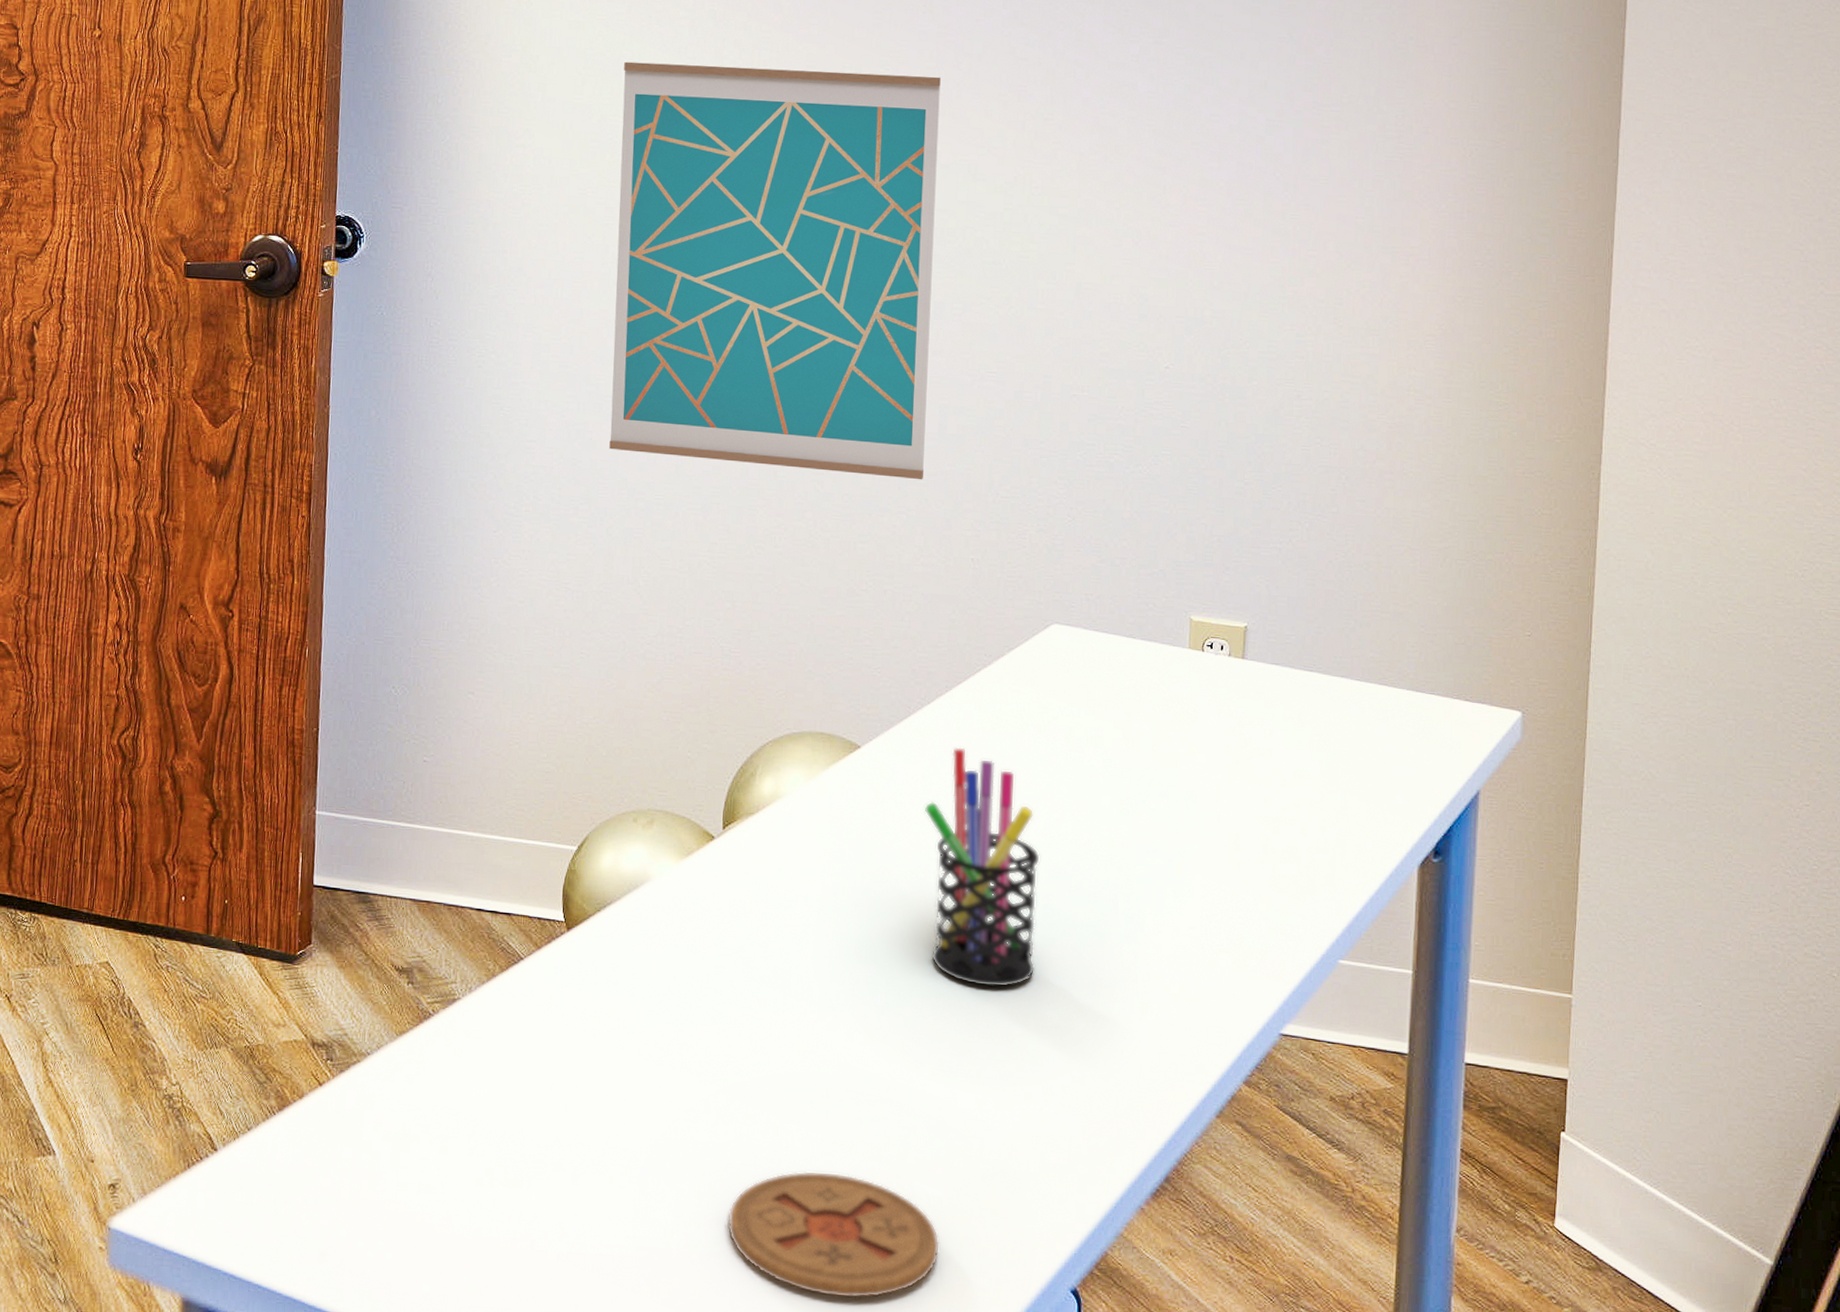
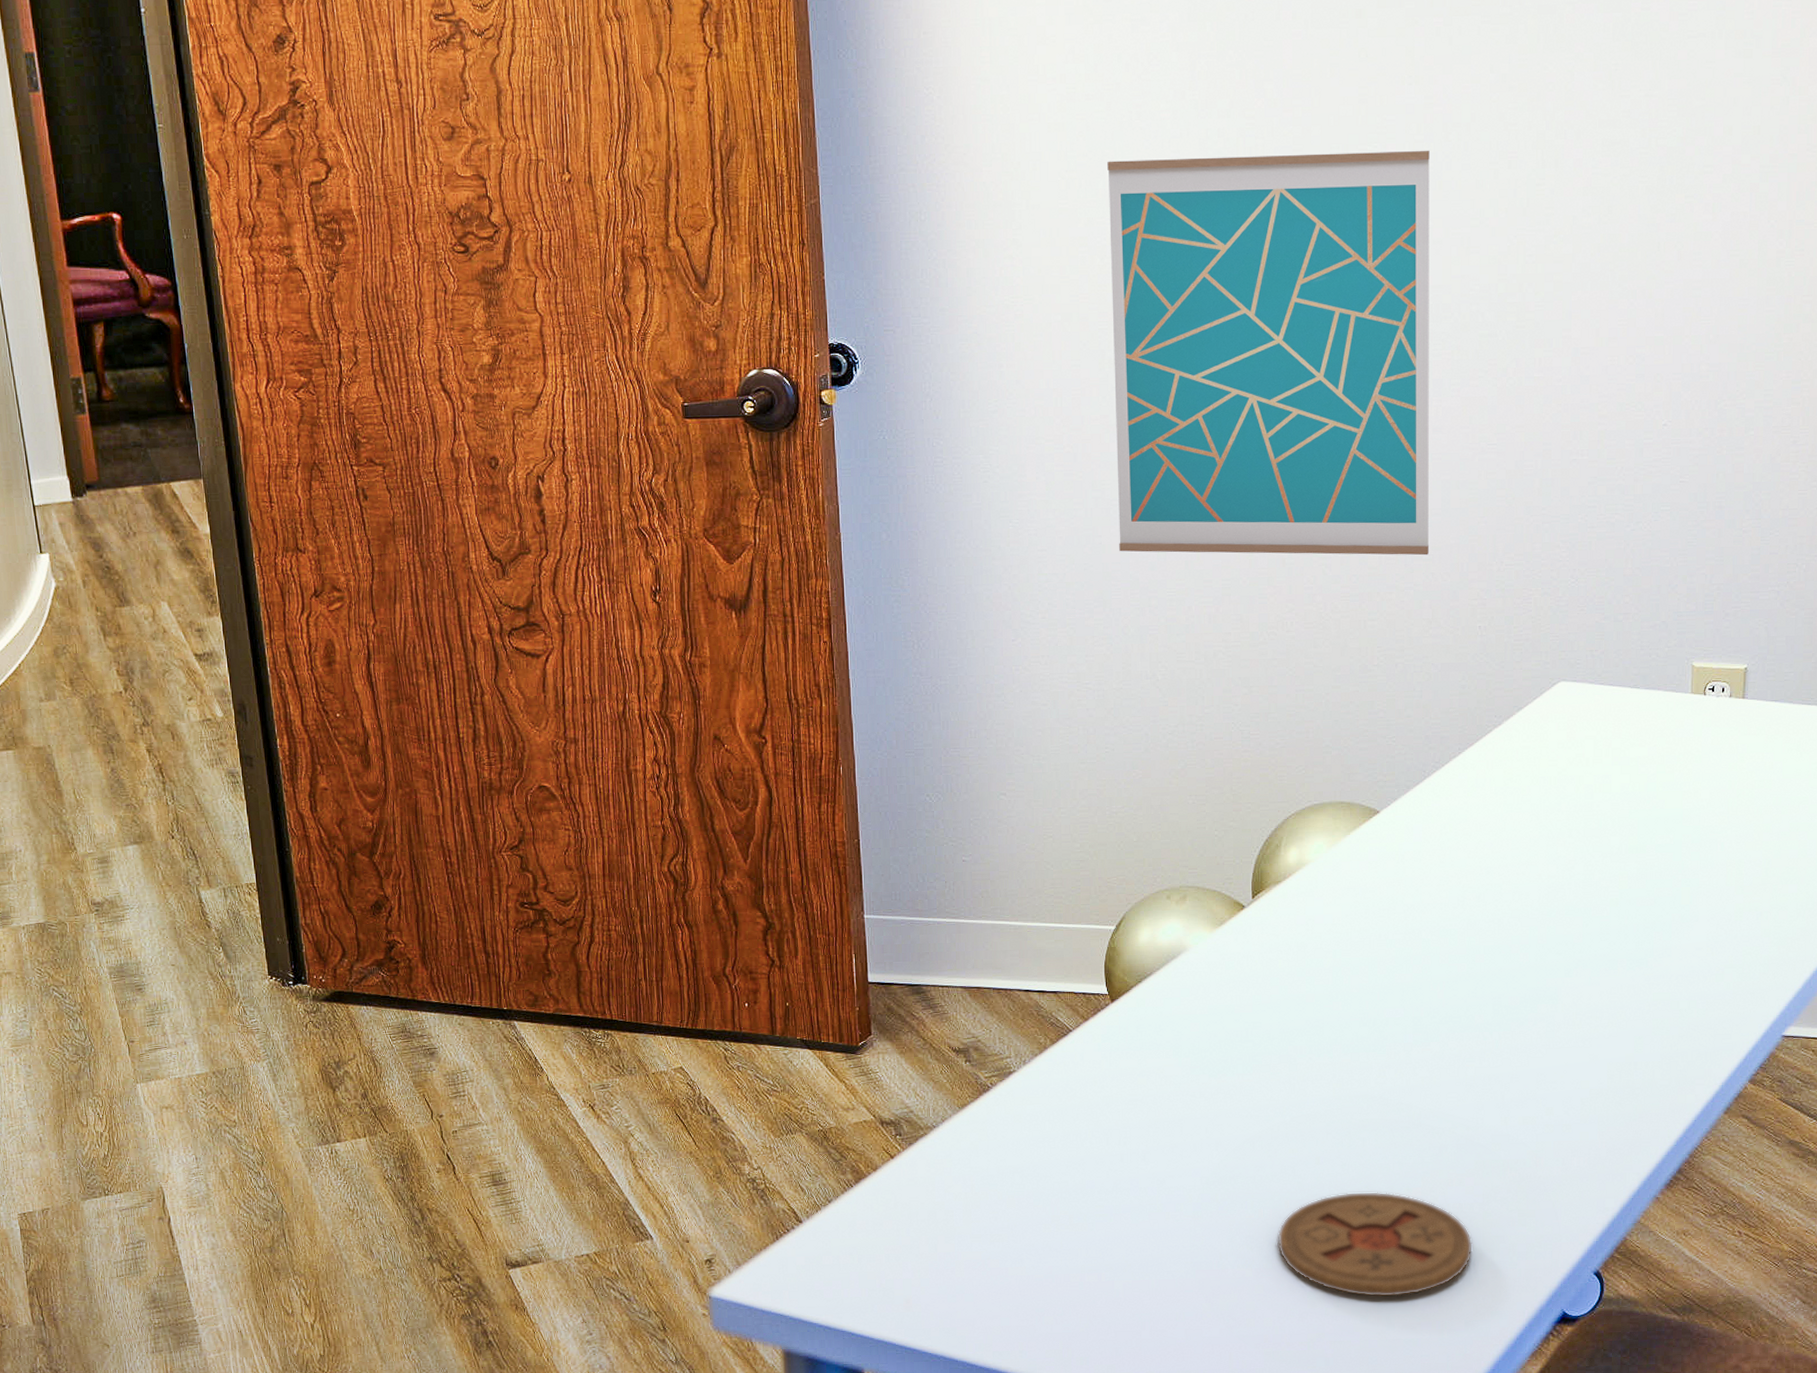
pen holder: present [924,747,1040,988] -> none [1442,804,1554,1018]

